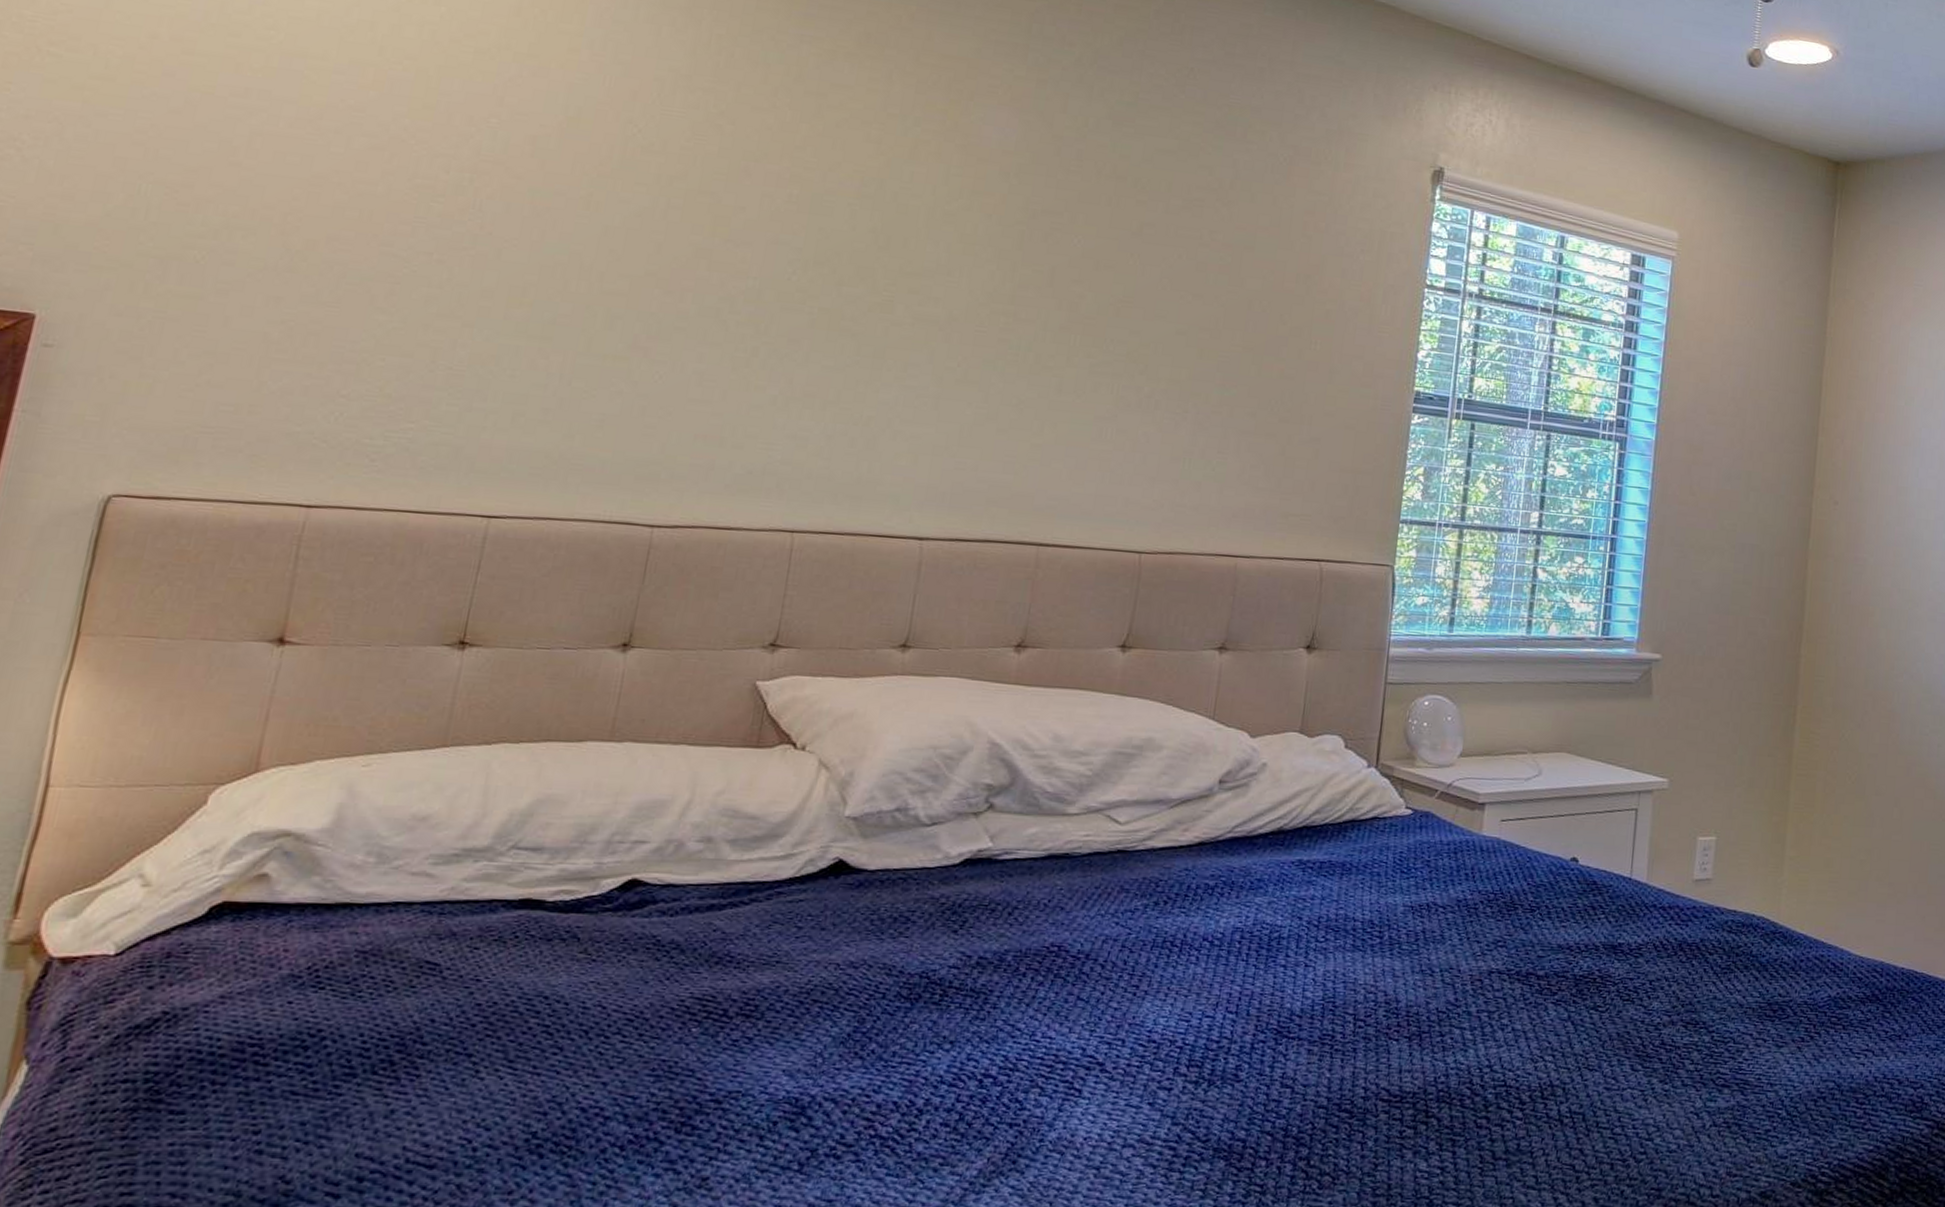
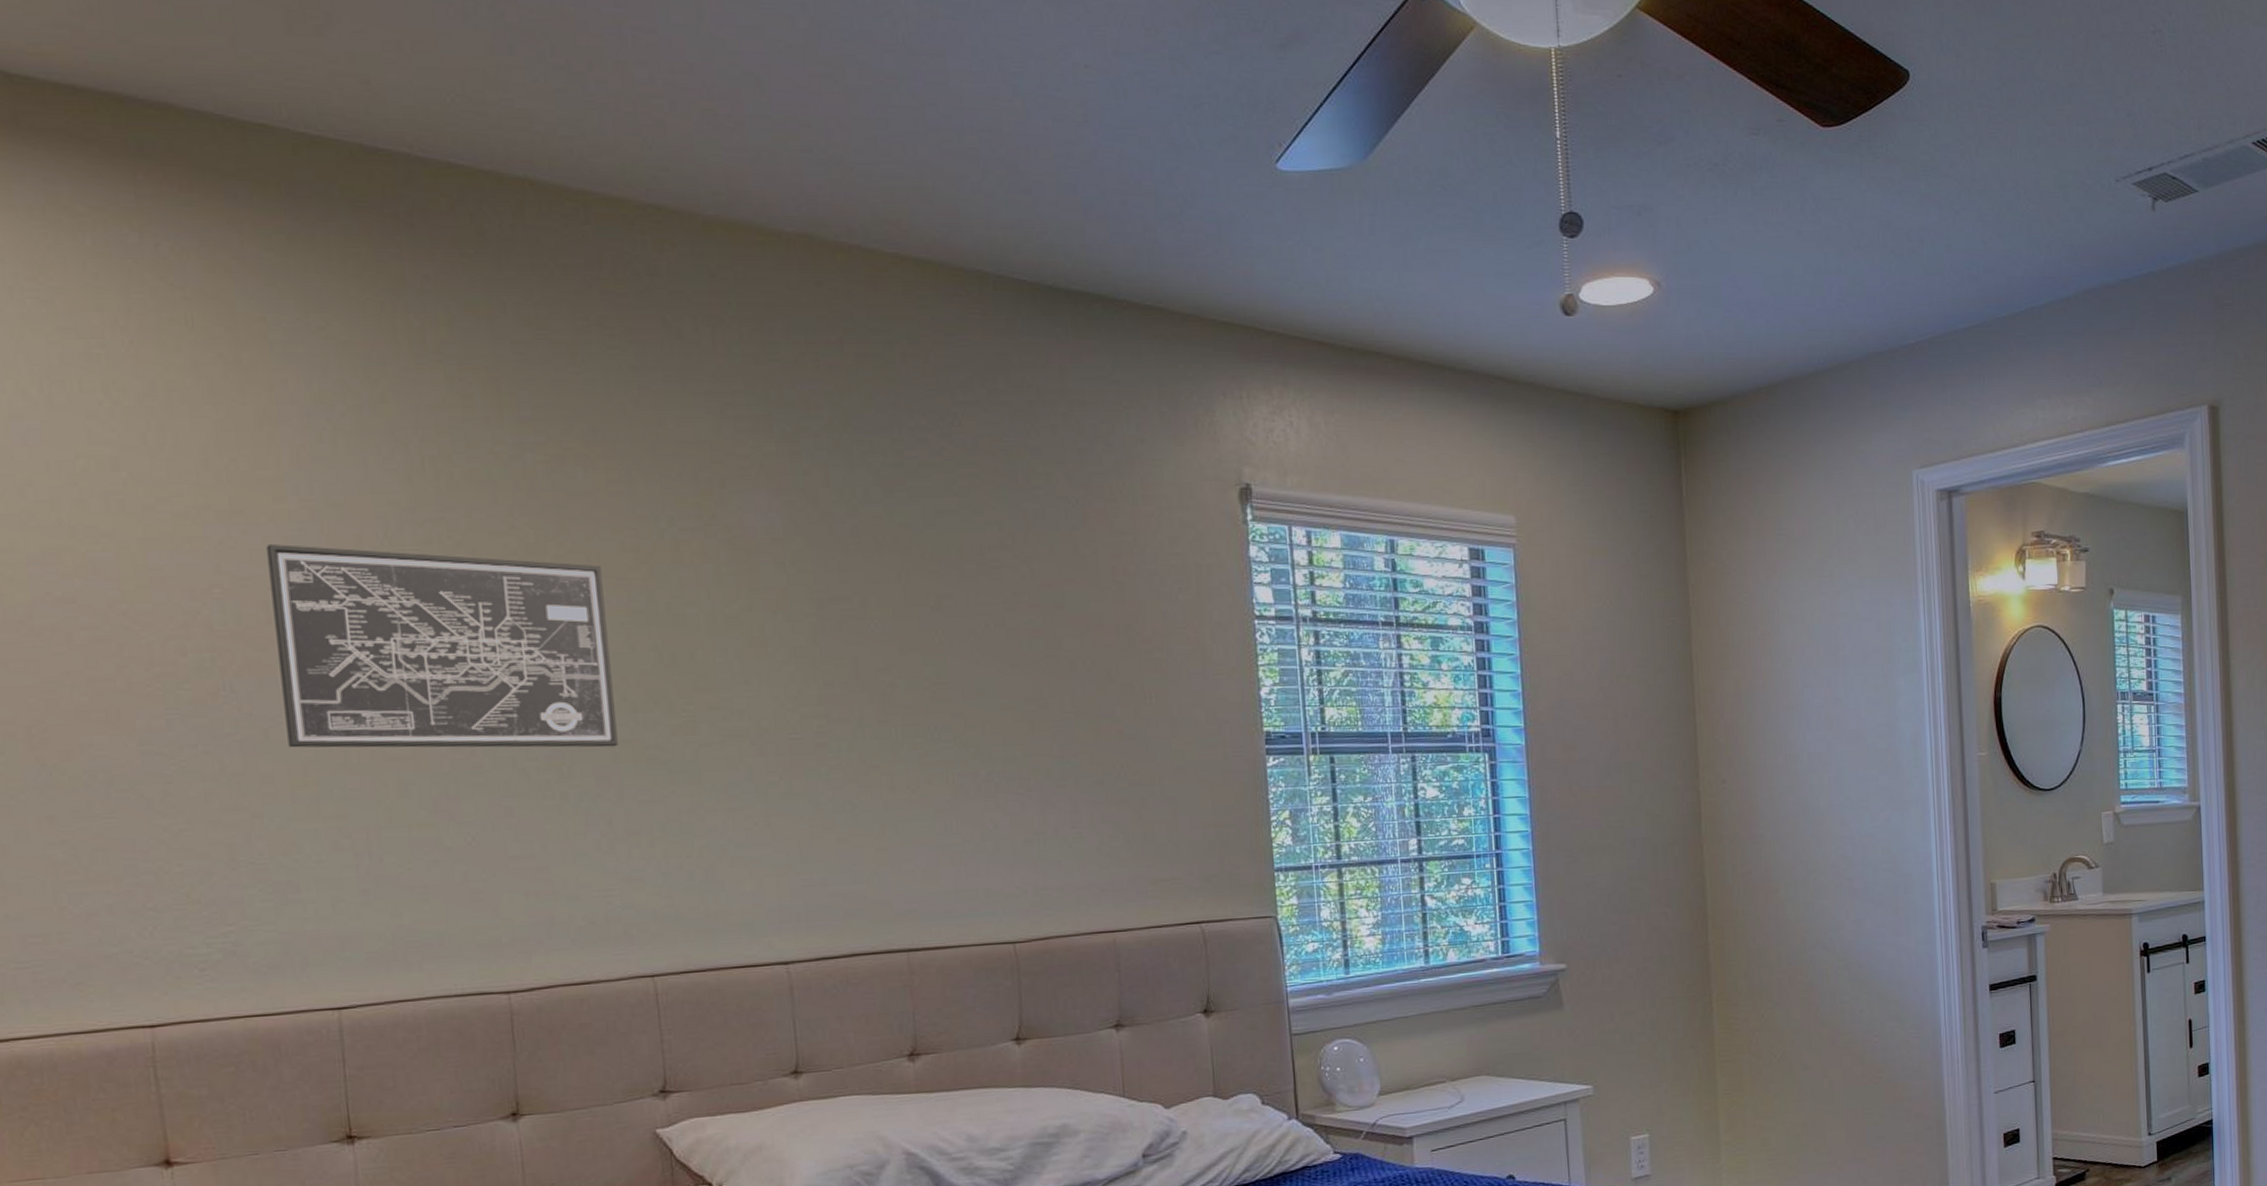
wall art: none [516,88,844,314] -> present [266,544,618,748]

